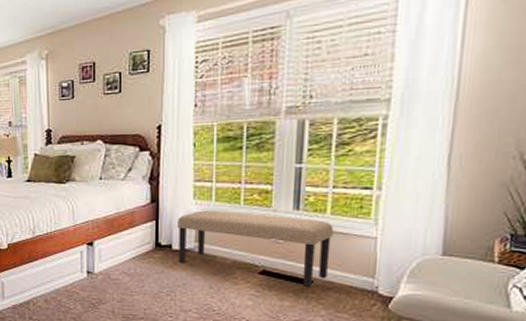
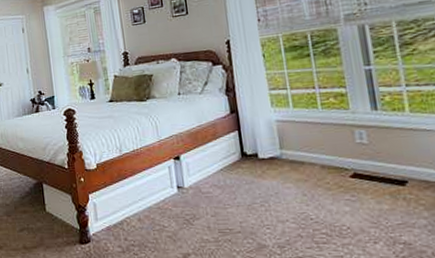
bench: present [178,210,333,288] -> none [259,116,421,189]

